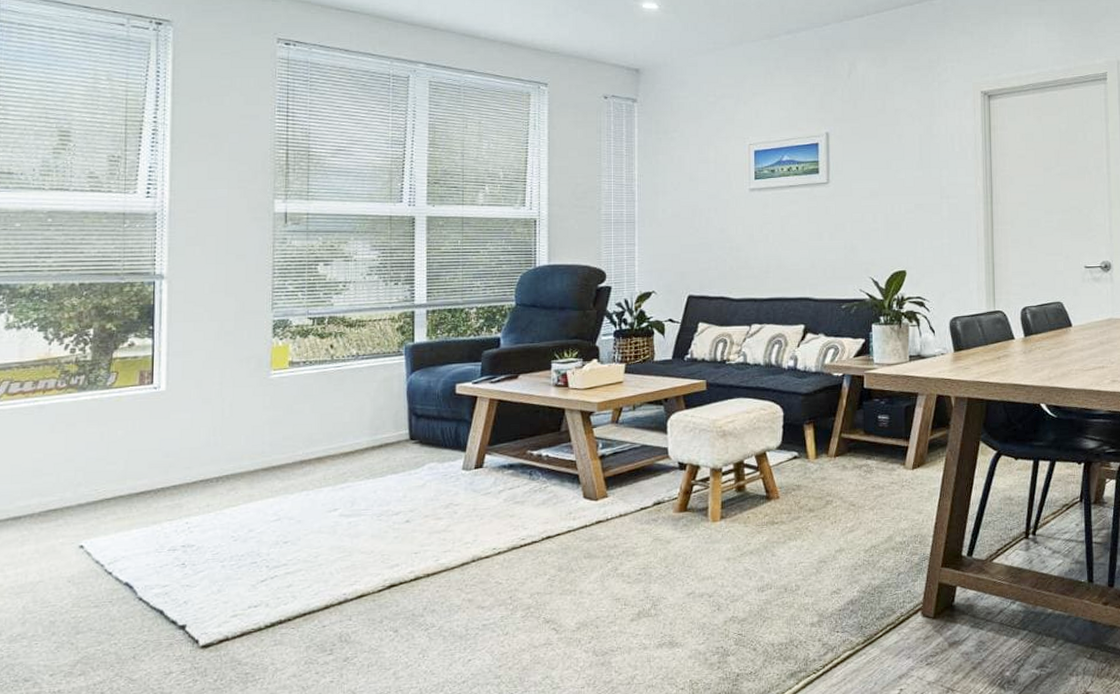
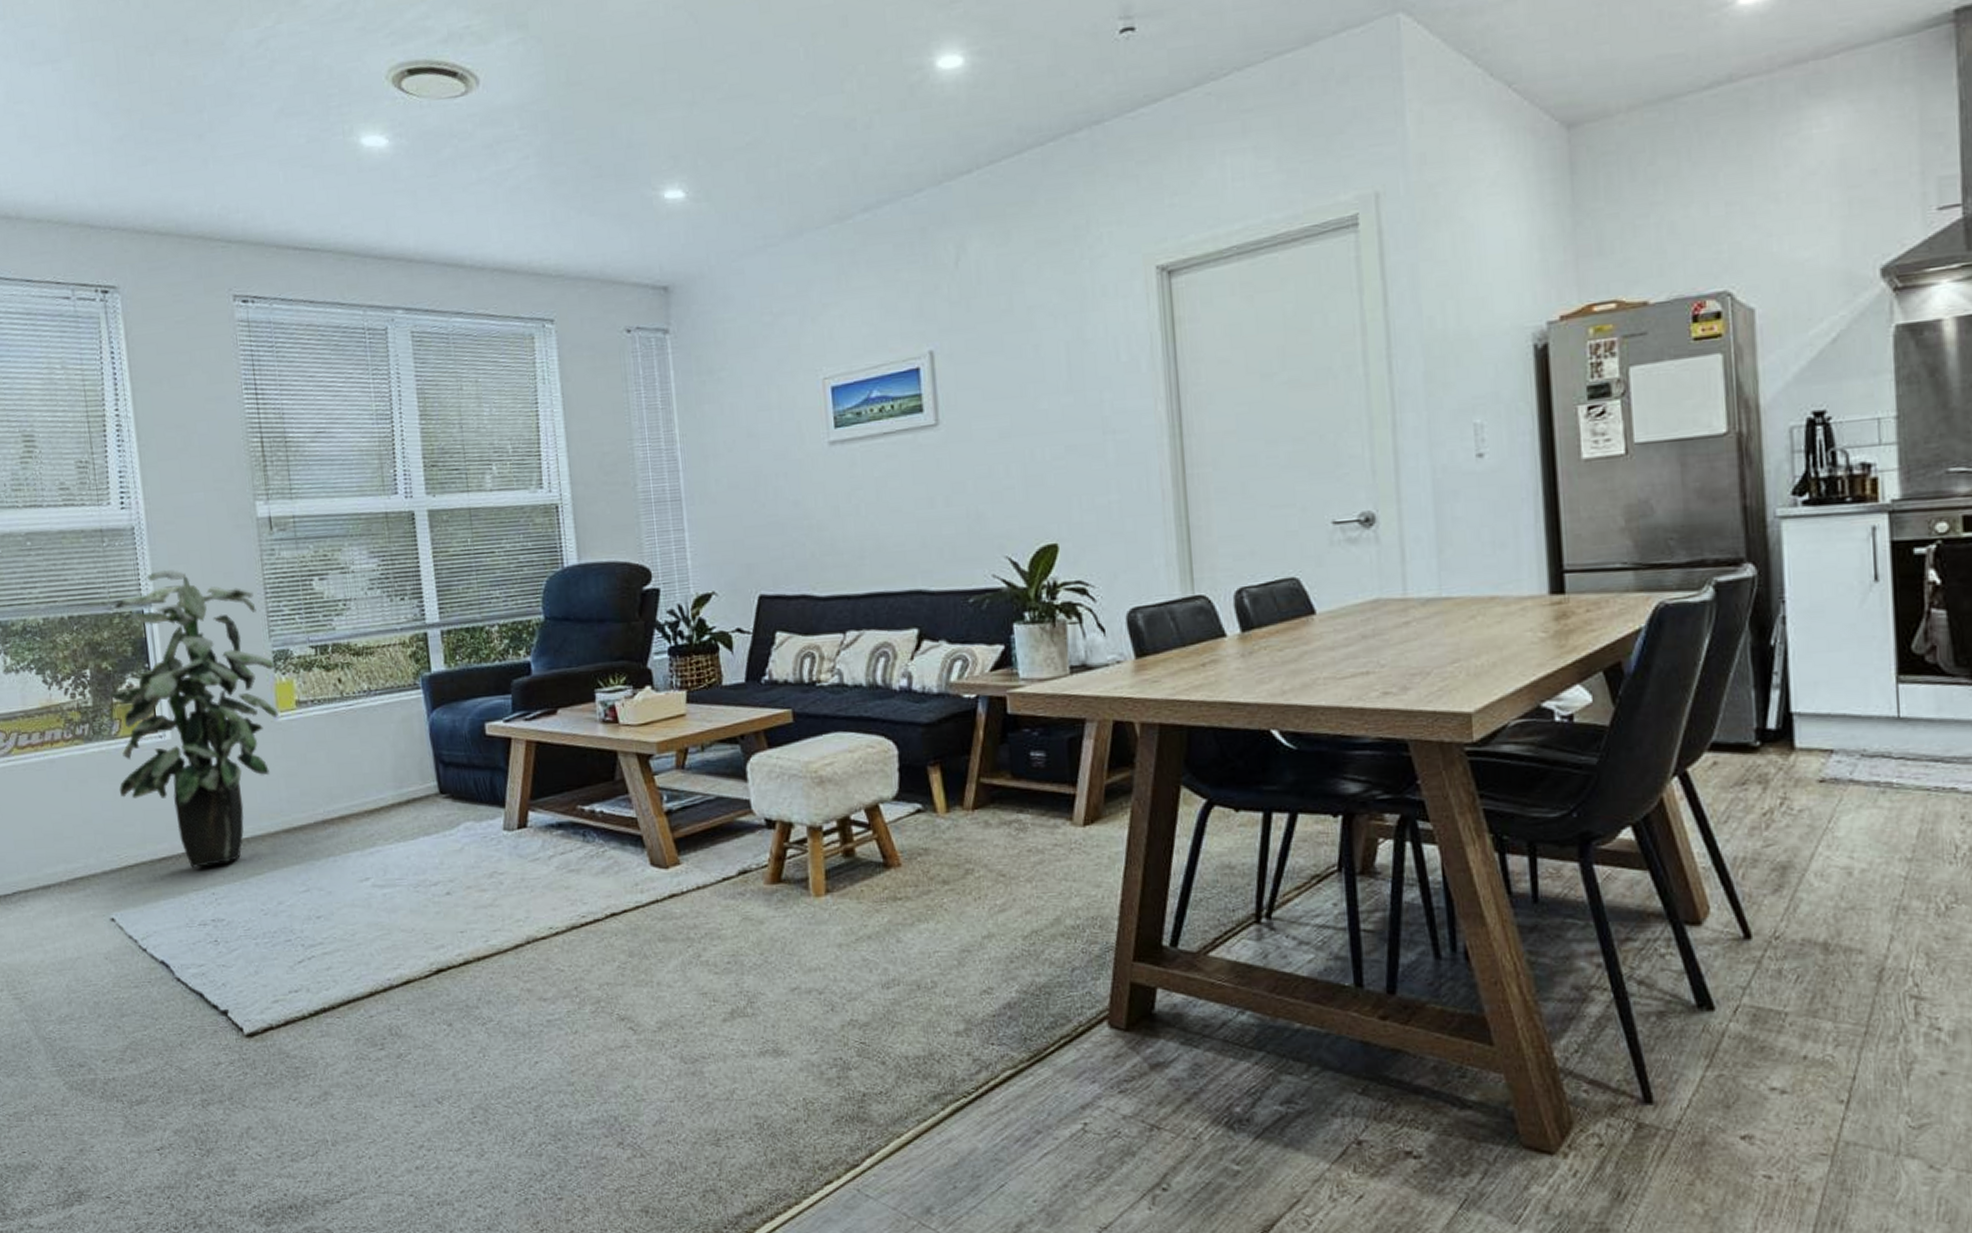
indoor plant: none [107,249,273,501] -> present [107,569,278,868]

